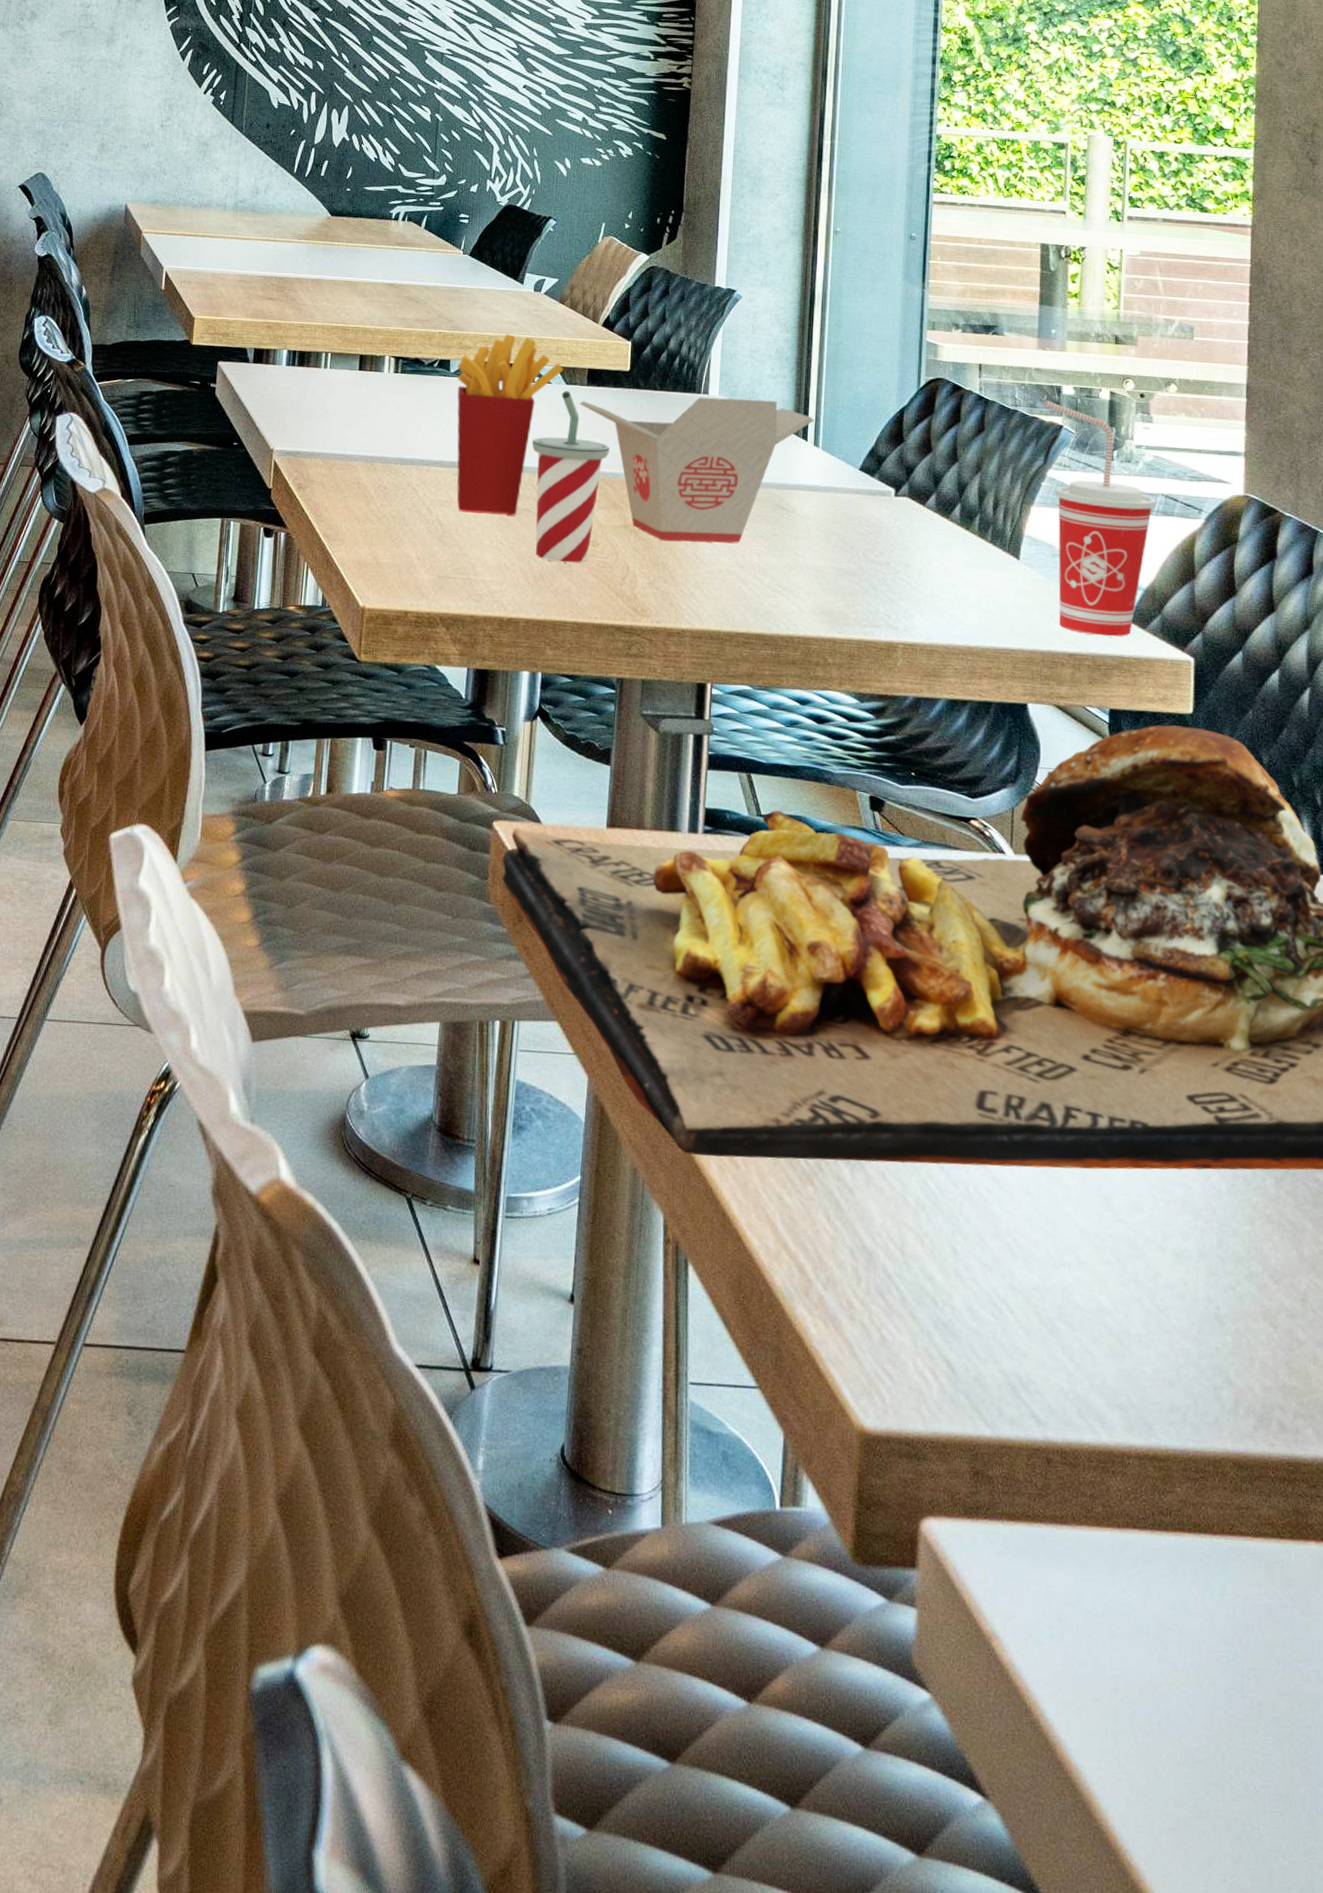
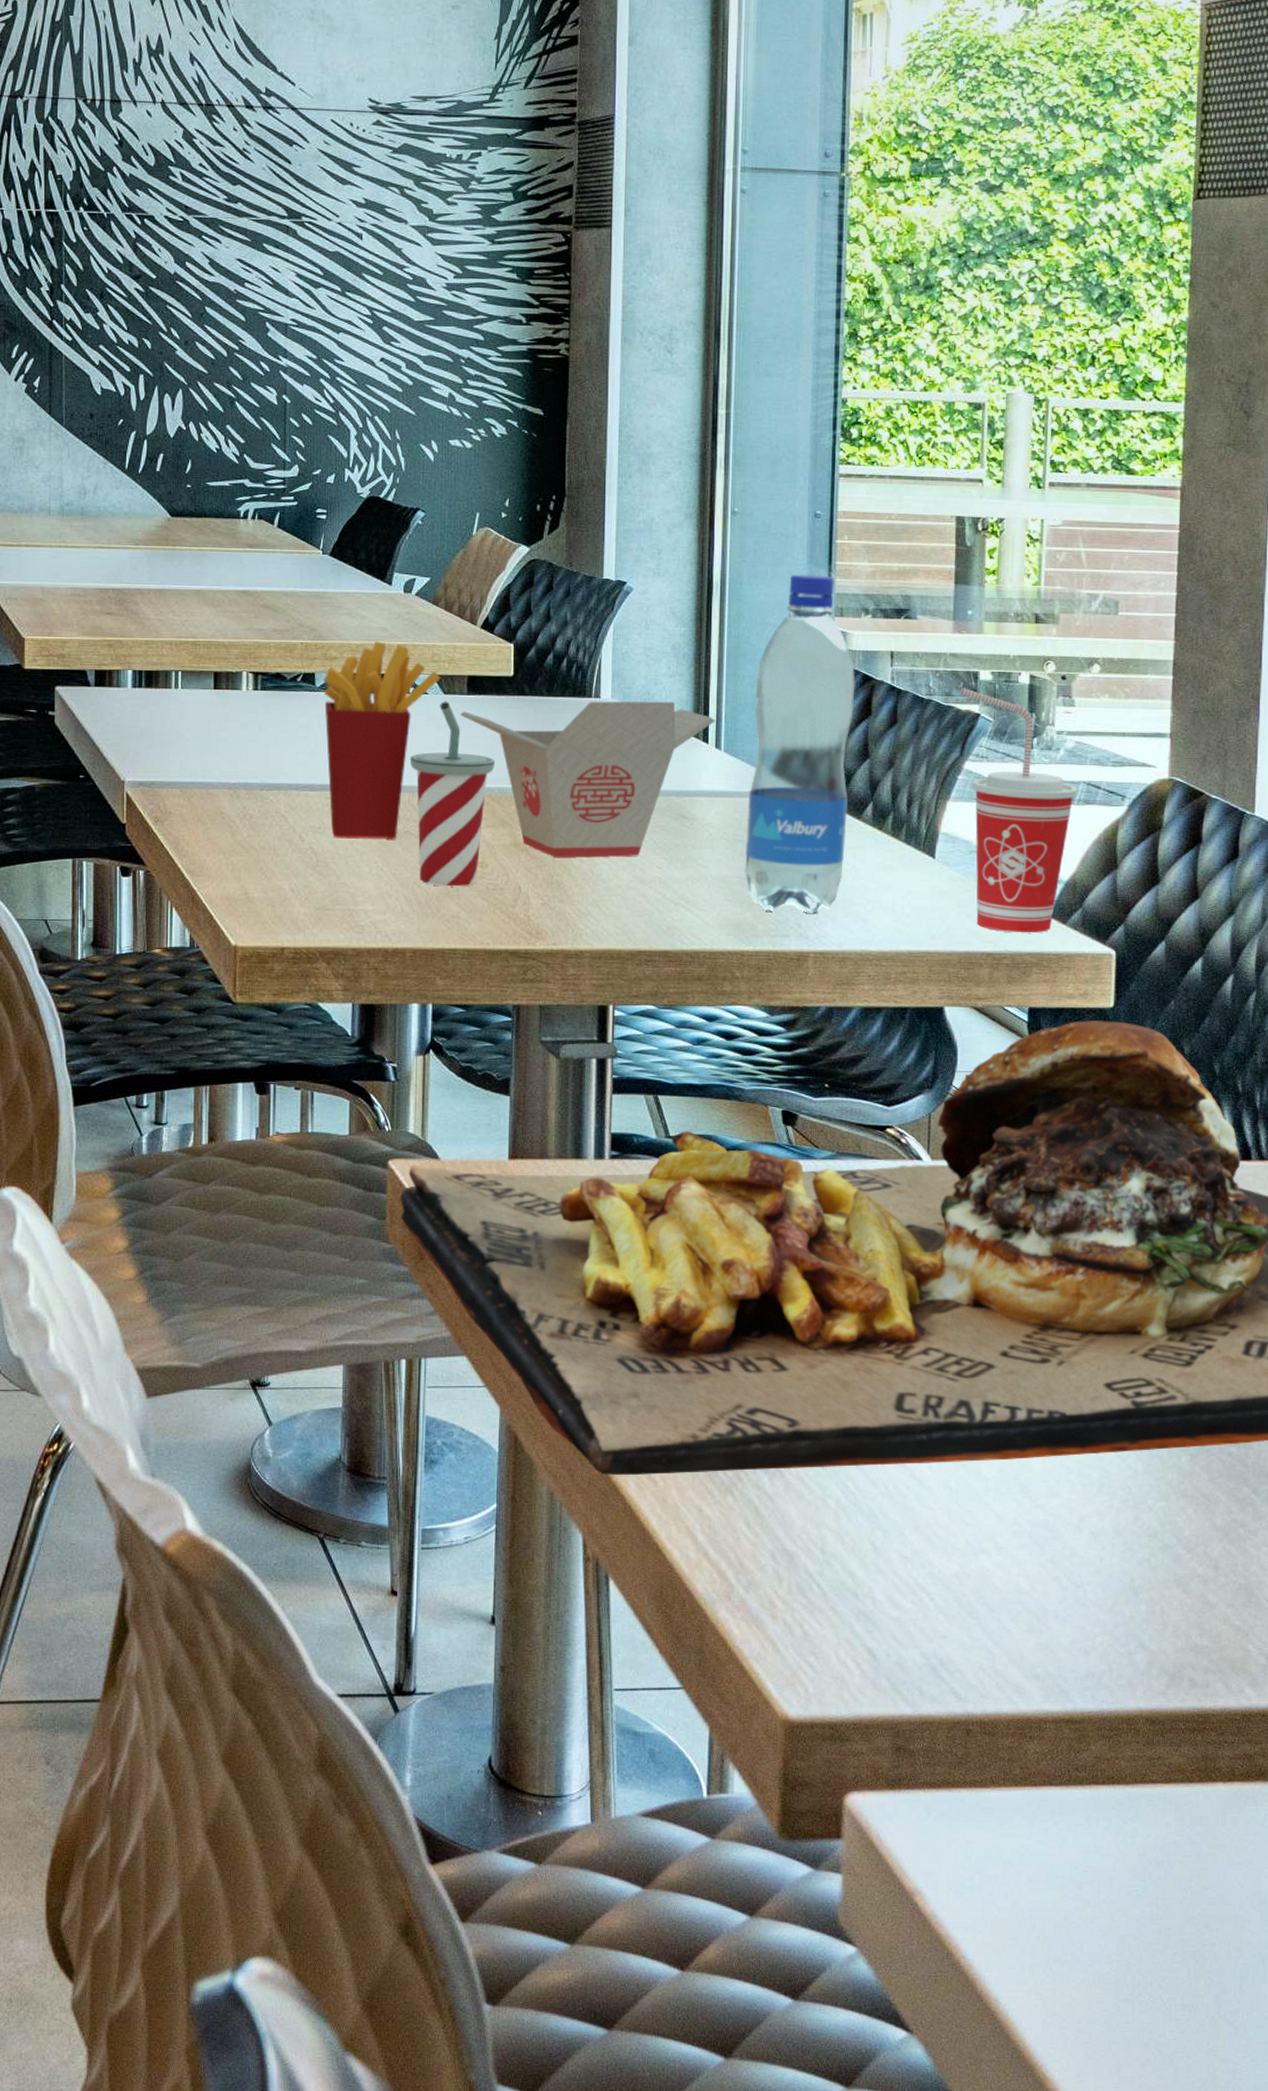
bottle: none [839,289,946,607] -> present [745,574,856,914]

